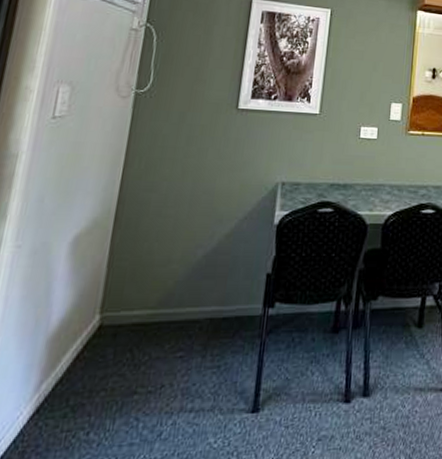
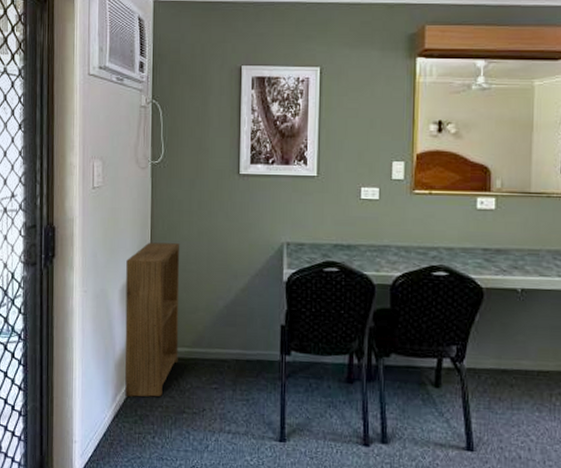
shelving unit: none [55,183,158,382] -> present [124,242,180,397]

